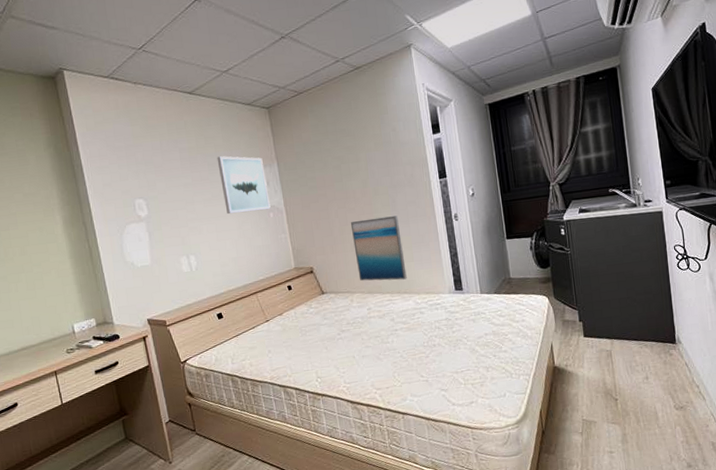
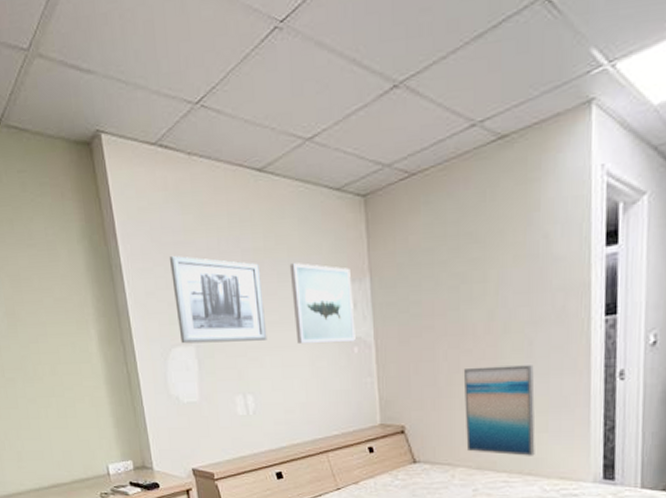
wall art: none [122,155,203,221] -> present [170,255,267,344]

